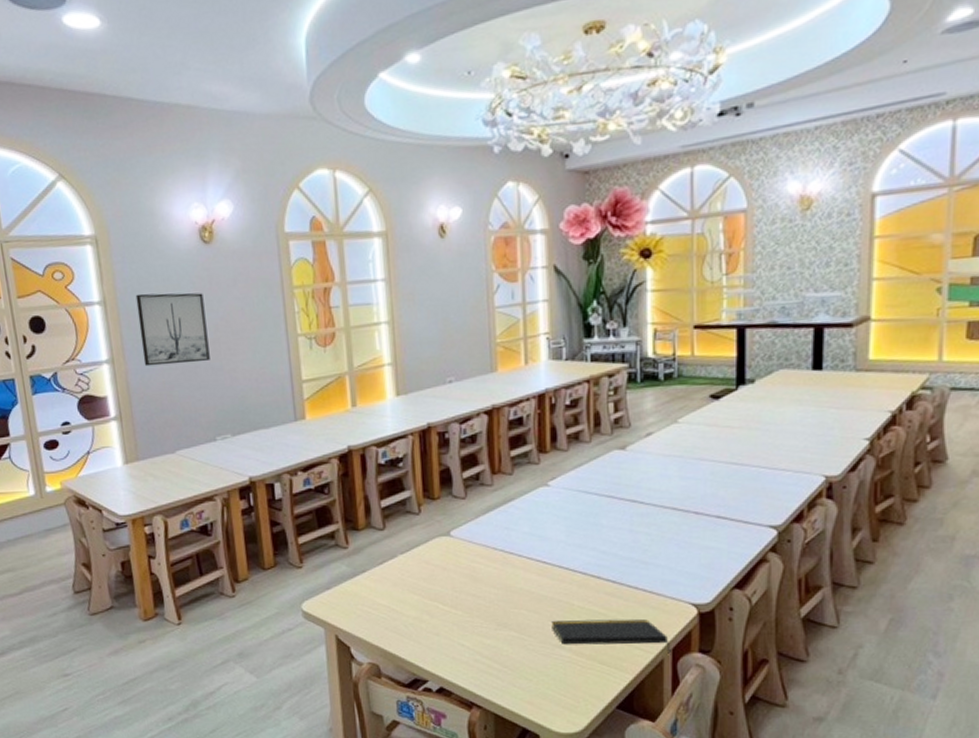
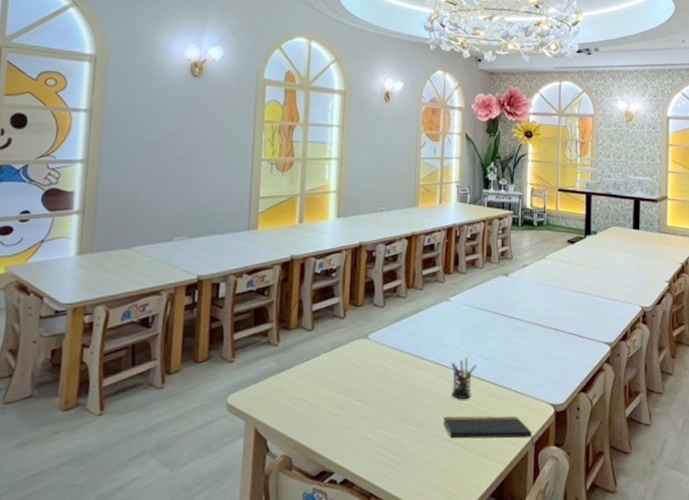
wall art: present [135,292,210,367] -> none [117,108,184,172]
pen holder: none [557,552,590,600] -> present [451,358,477,399]

